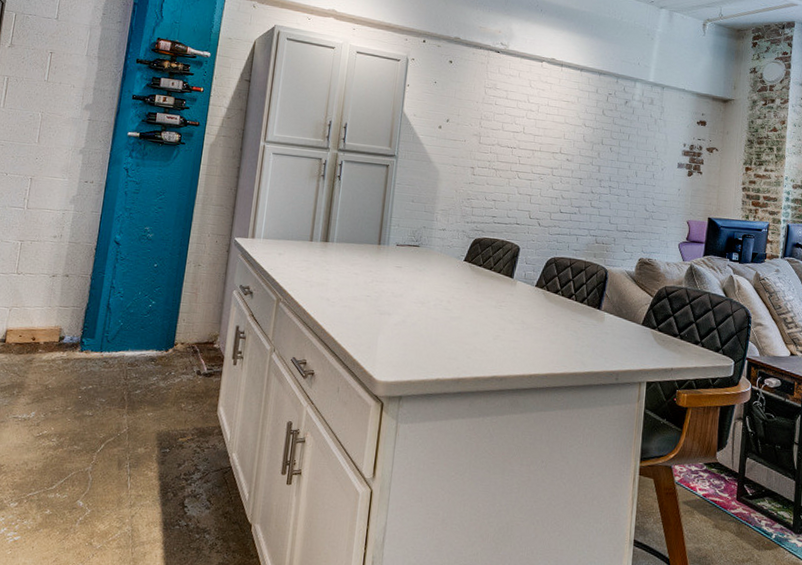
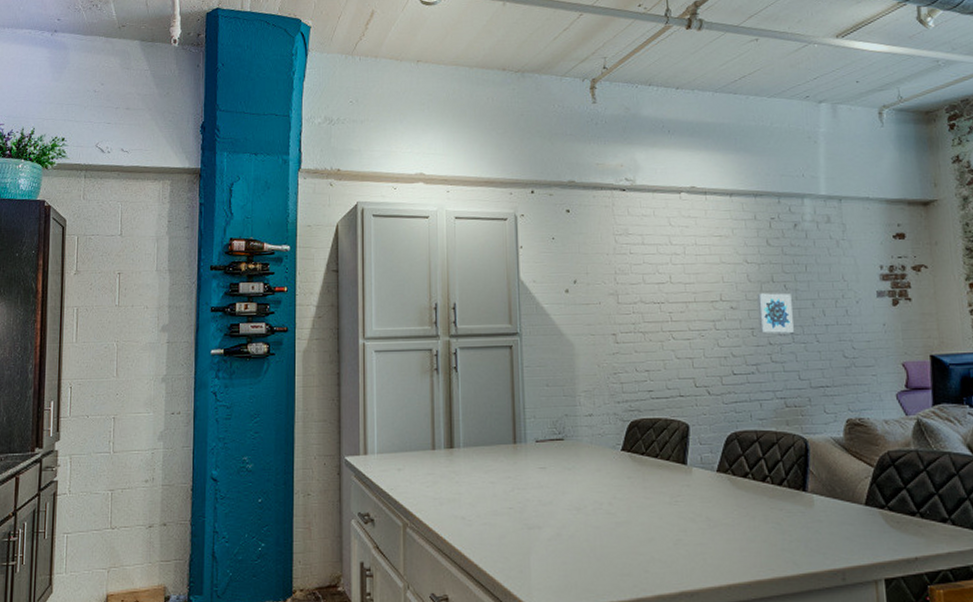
wall art: none [586,151,614,186] -> present [757,293,794,334]

